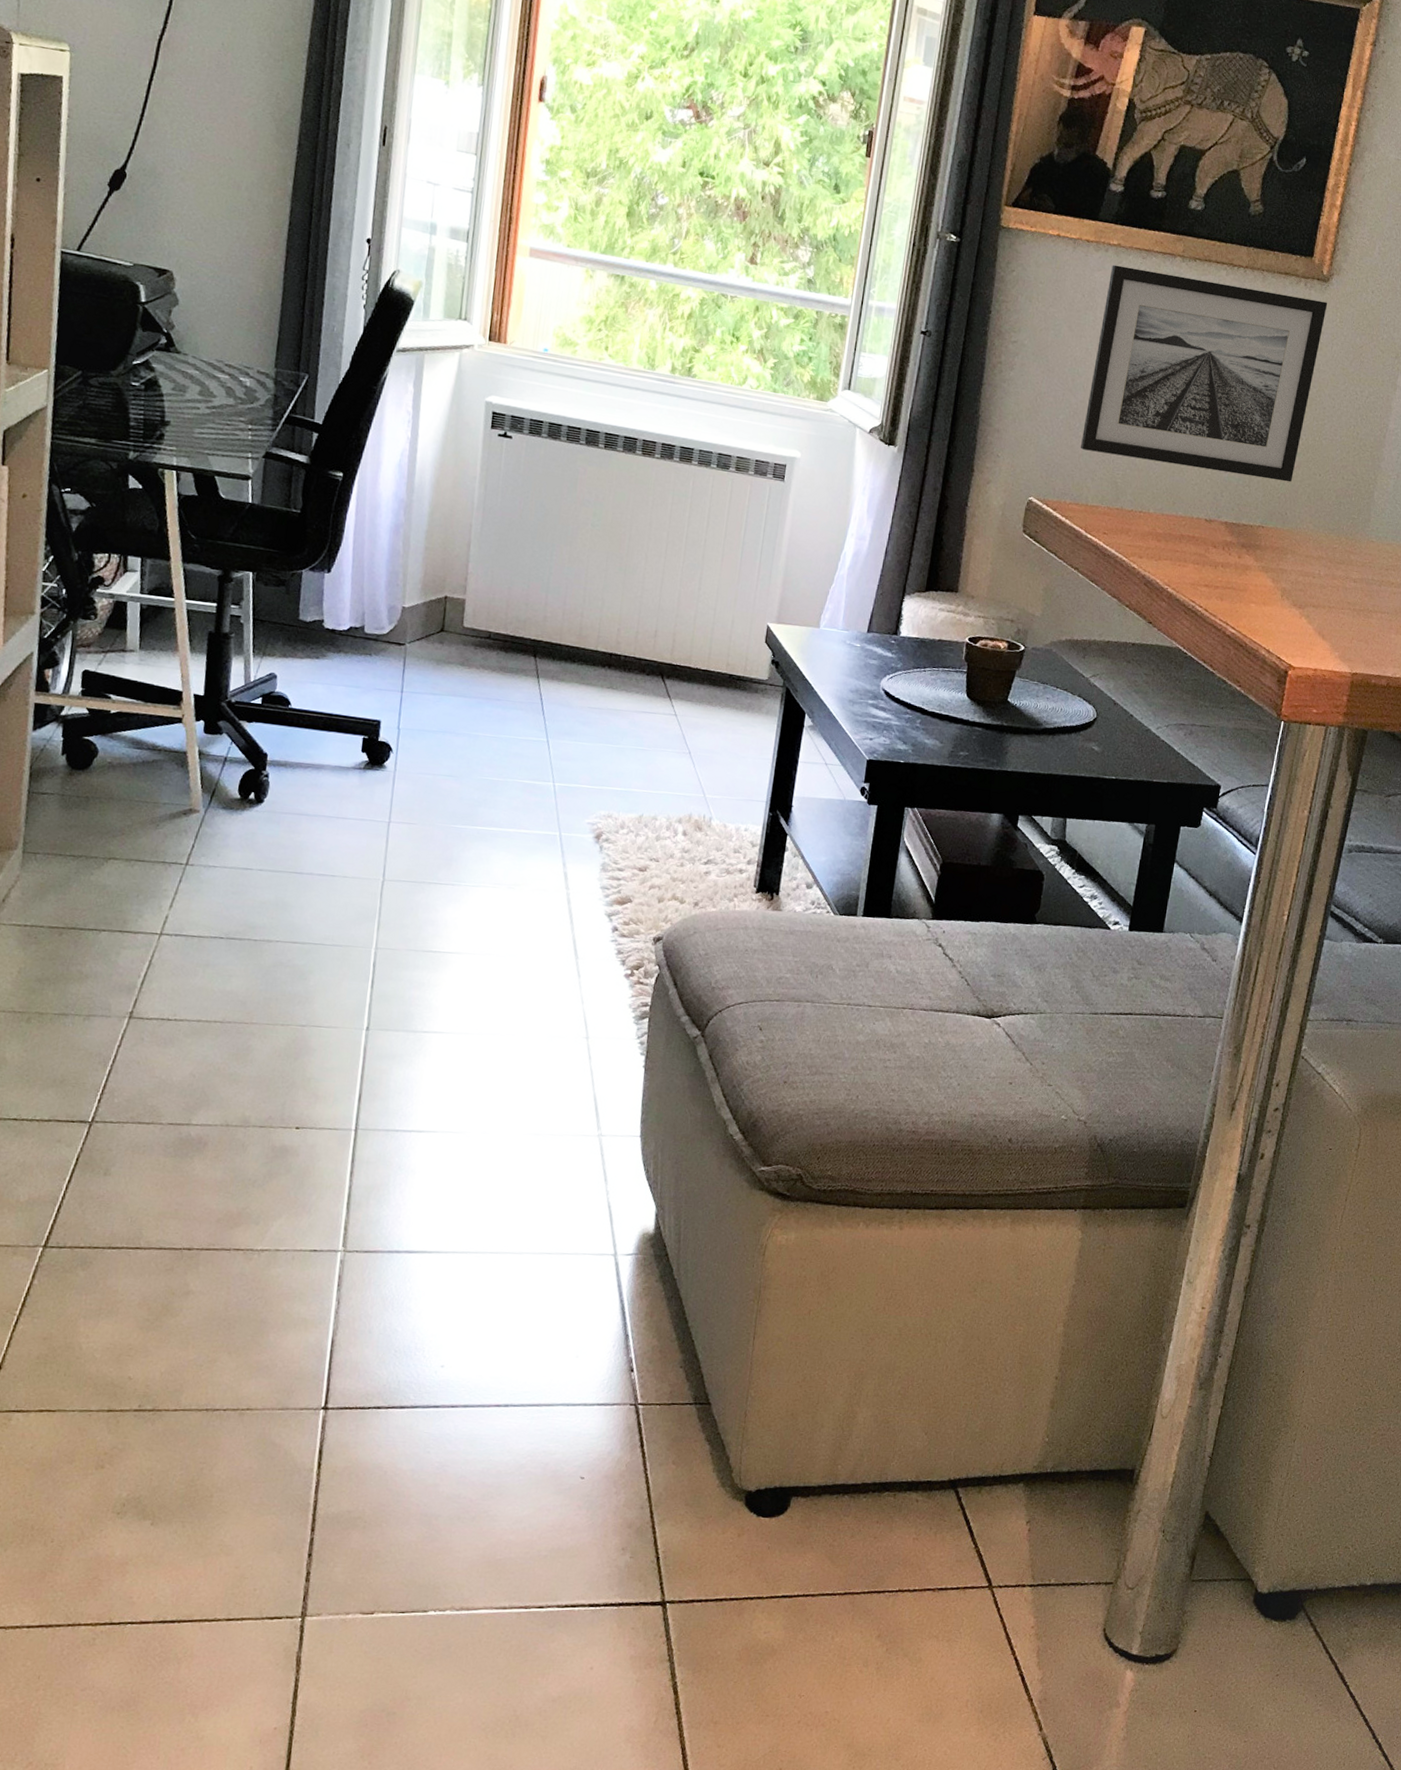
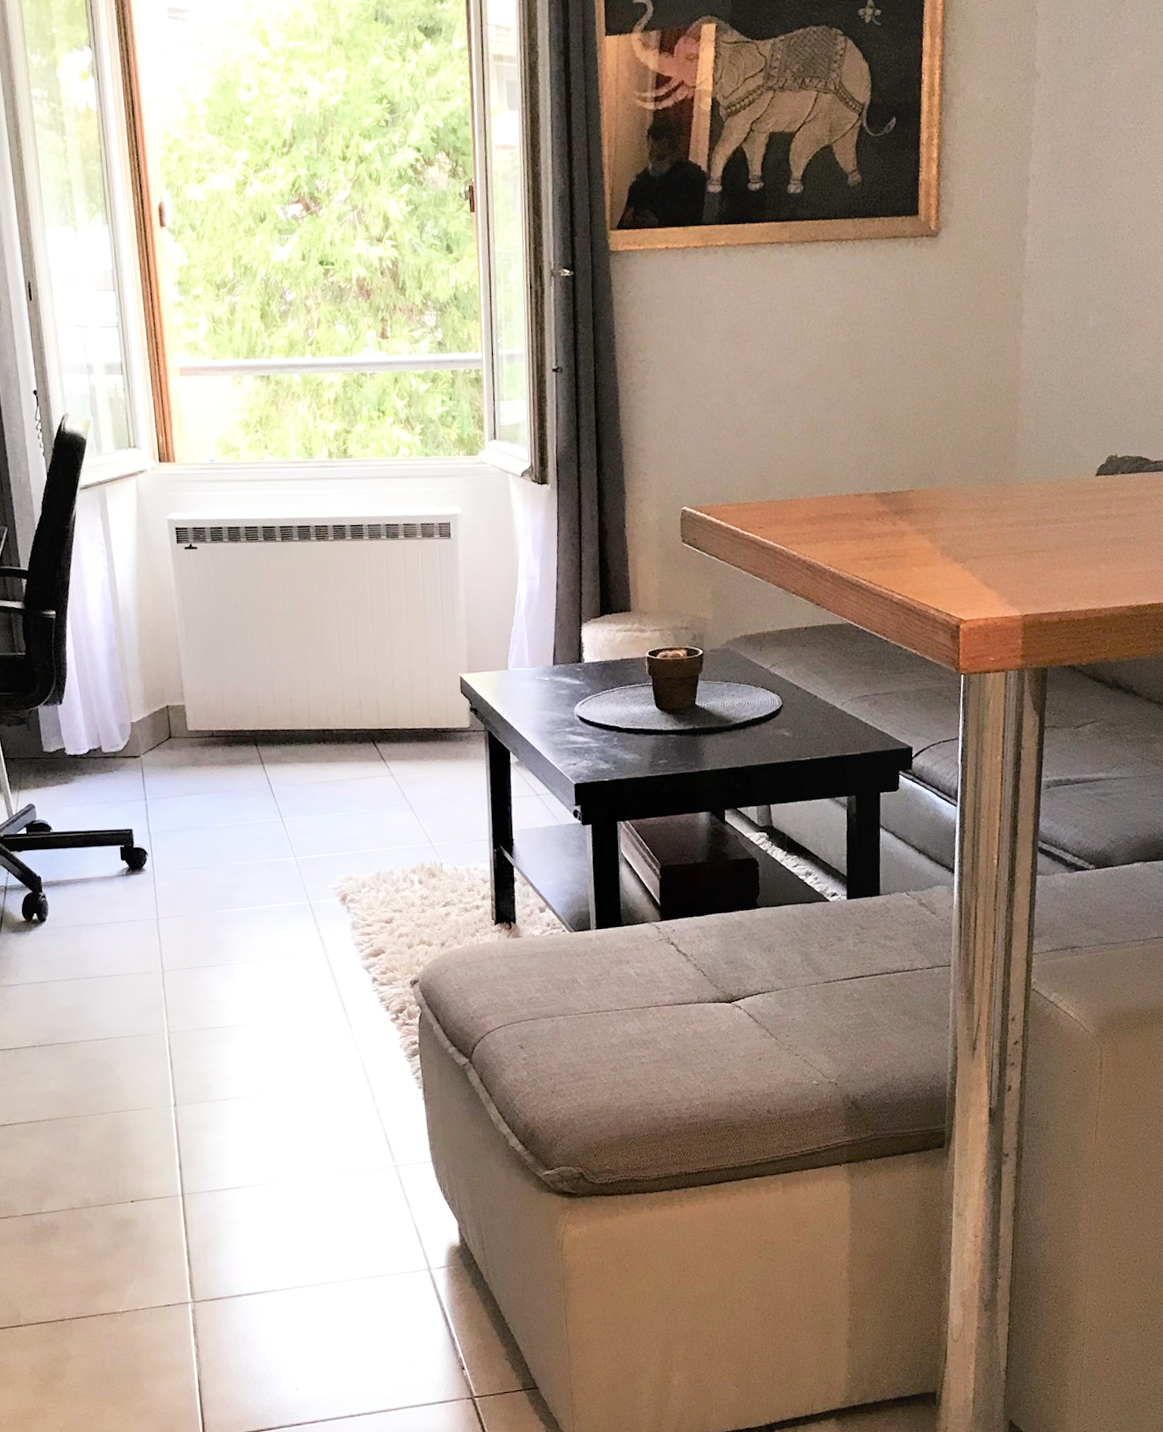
wall art: present [1081,264,1328,483] -> none [722,257,941,451]

